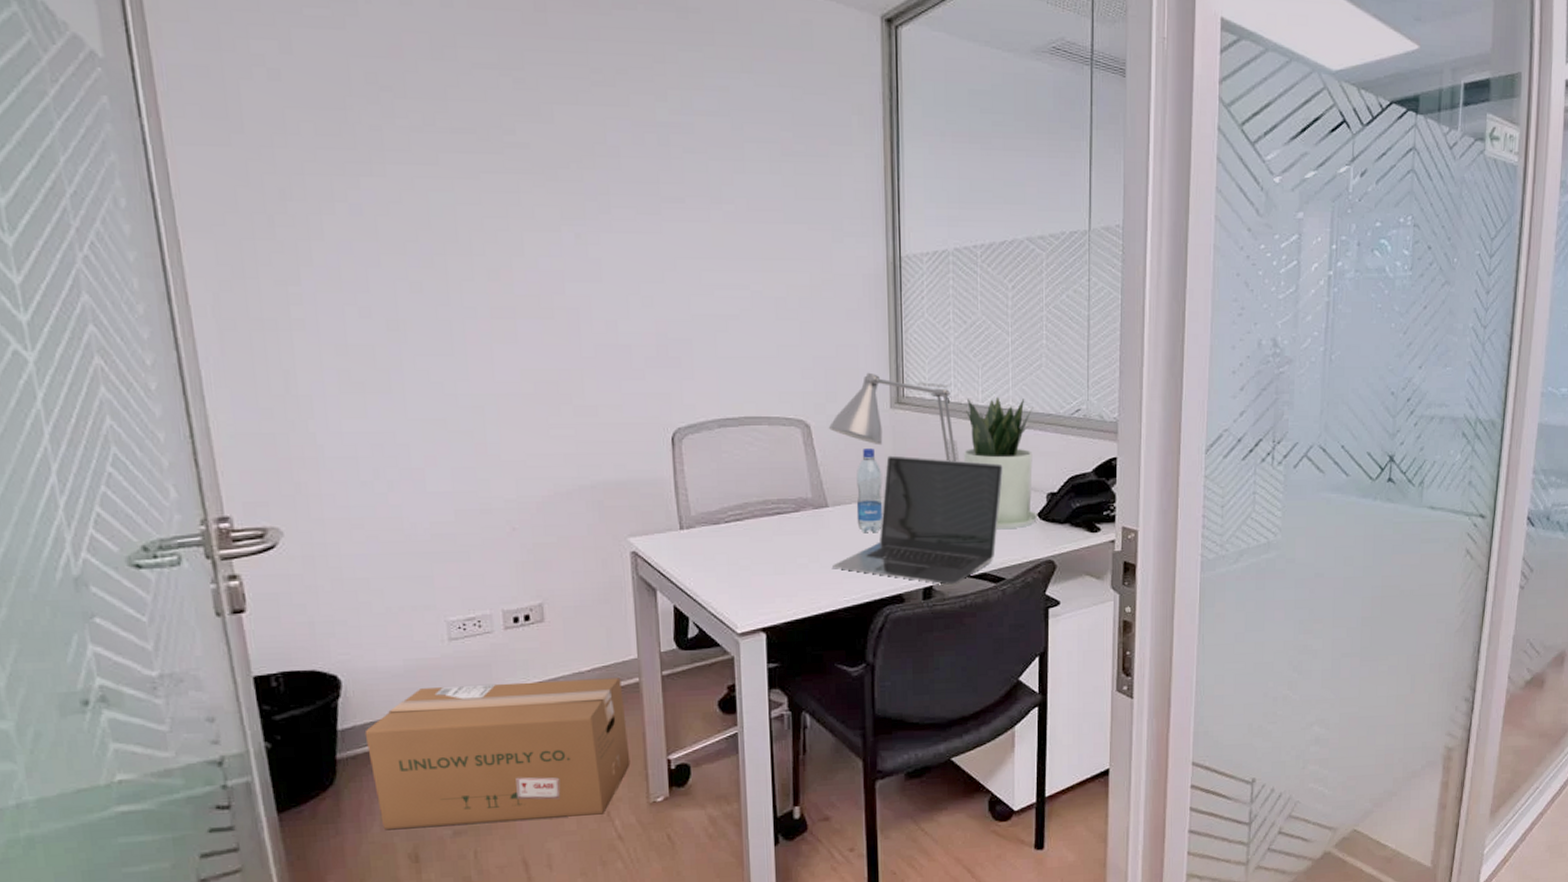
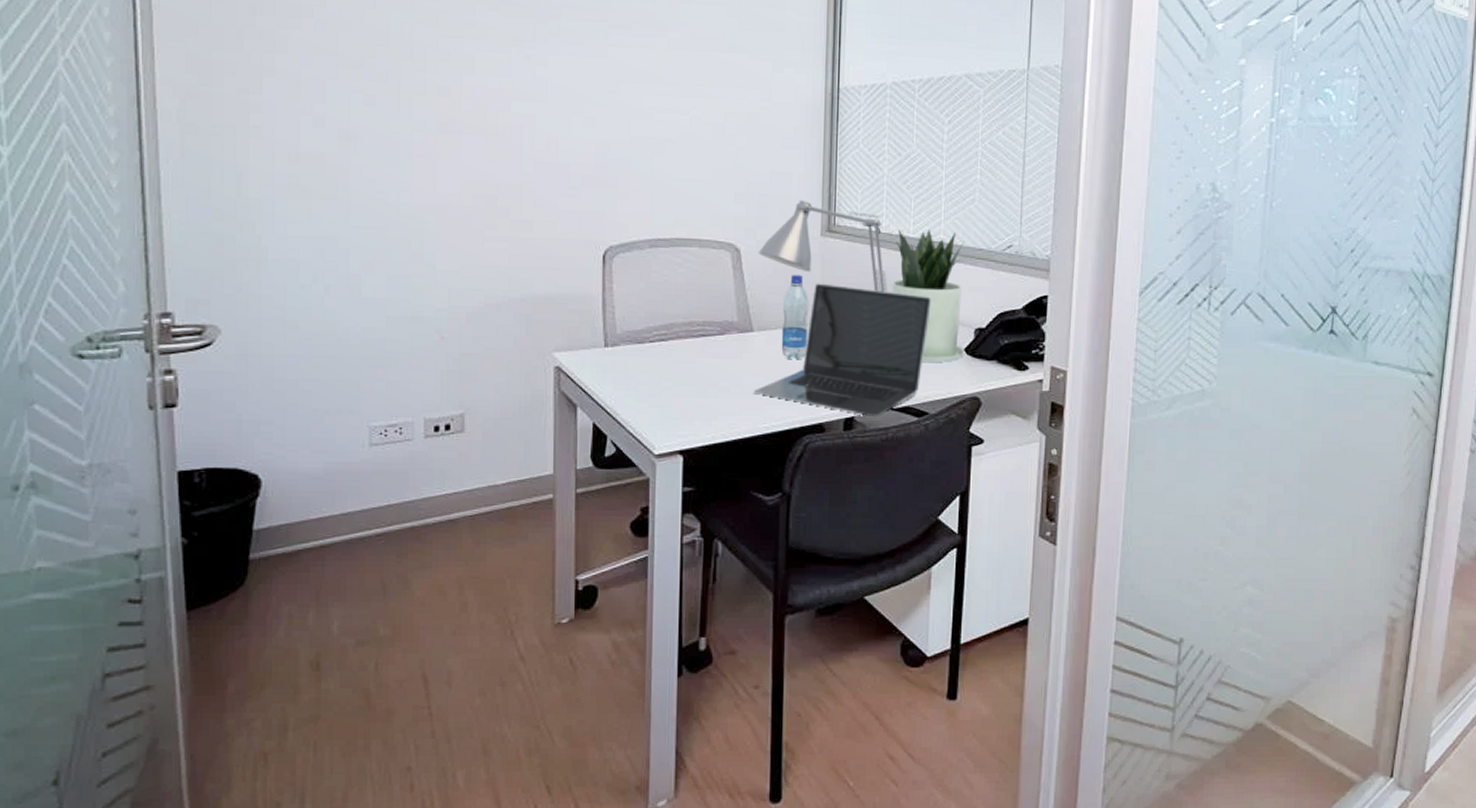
box: present [364,677,631,831] -> none [279,491,538,635]

